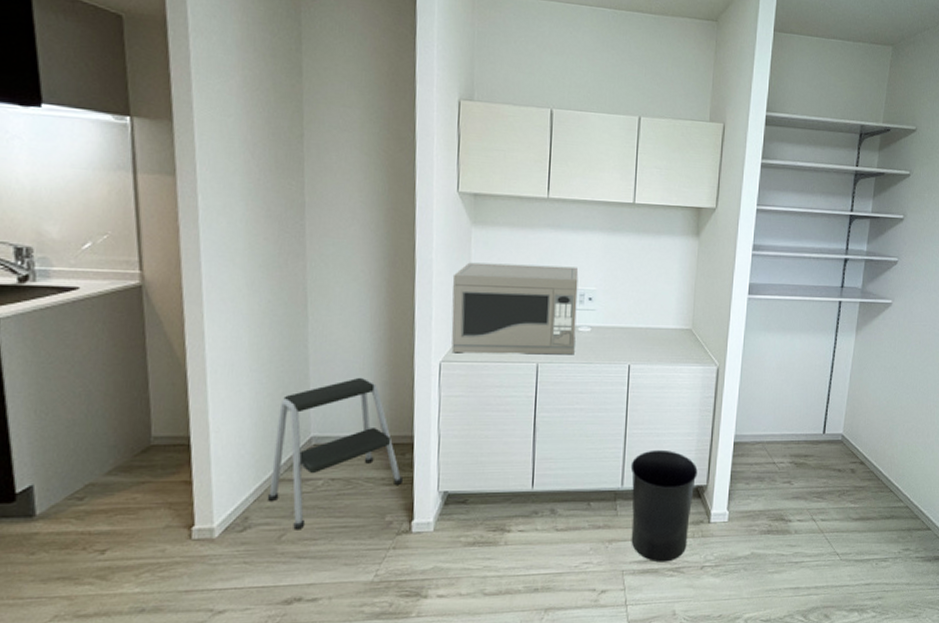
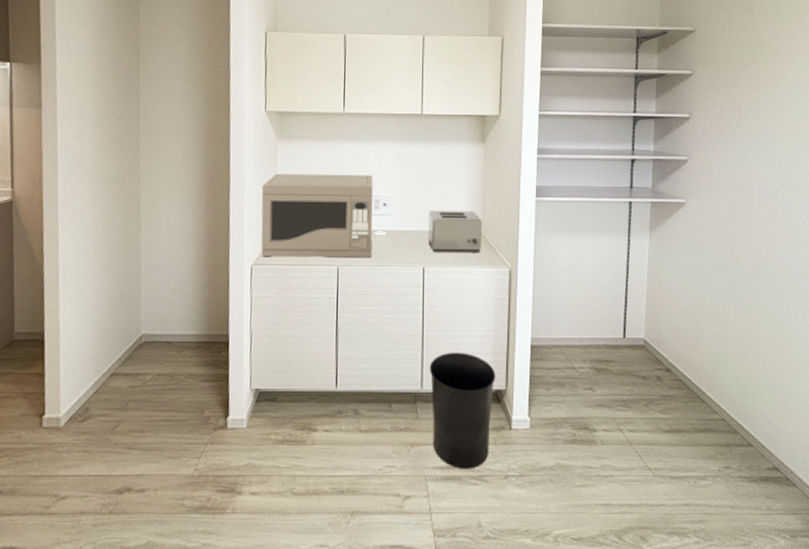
step stool: present [267,377,402,530] -> none [104,279,219,422]
toaster: none [634,306,693,351] -> present [427,211,483,254]

